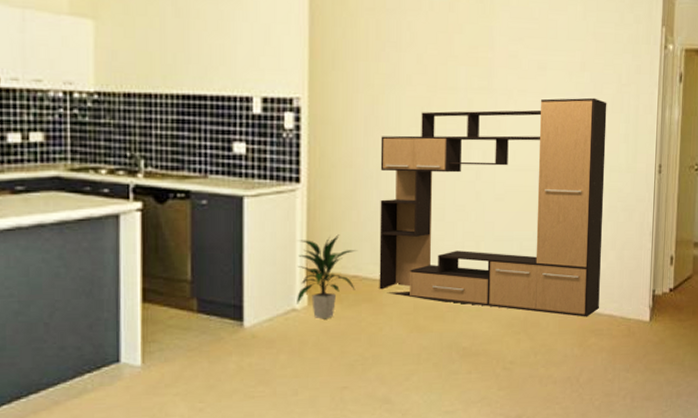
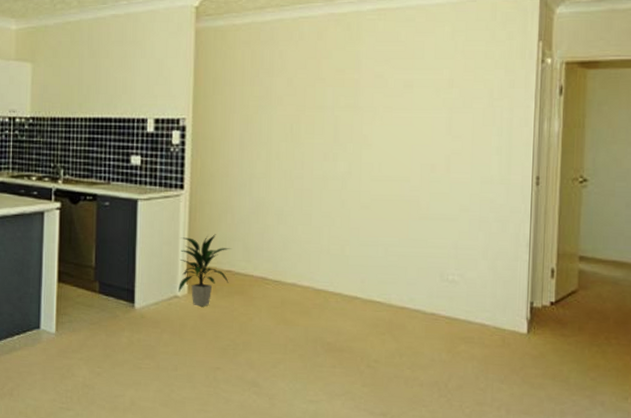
media console: present [379,97,607,317] -> none [250,112,478,324]

